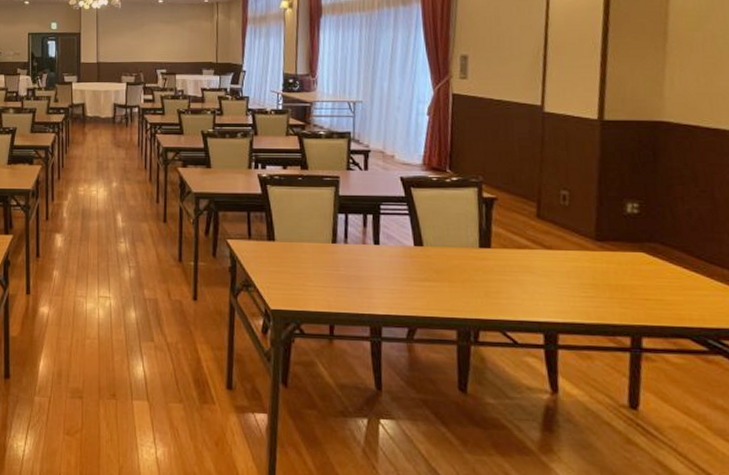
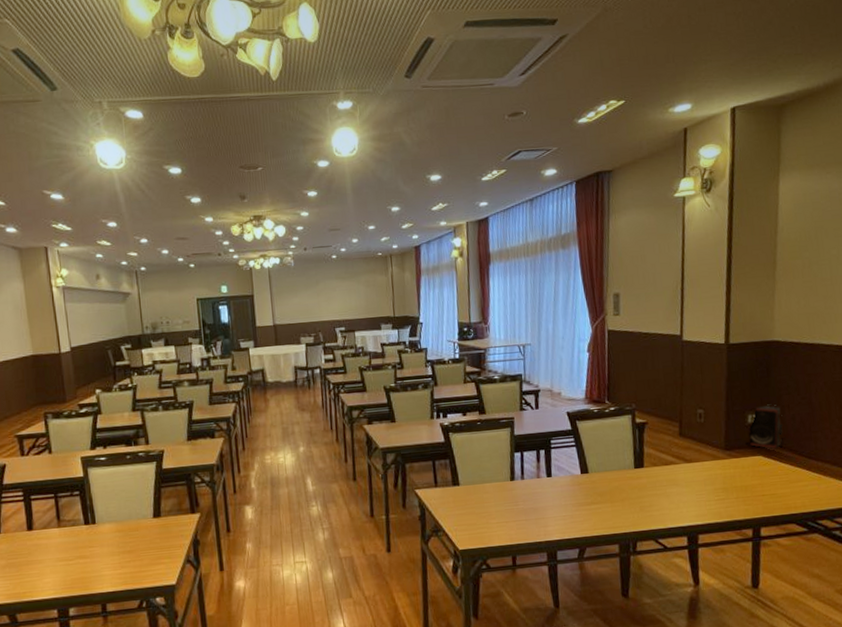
stereo: none [623,194,675,248] -> present [745,404,784,450]

